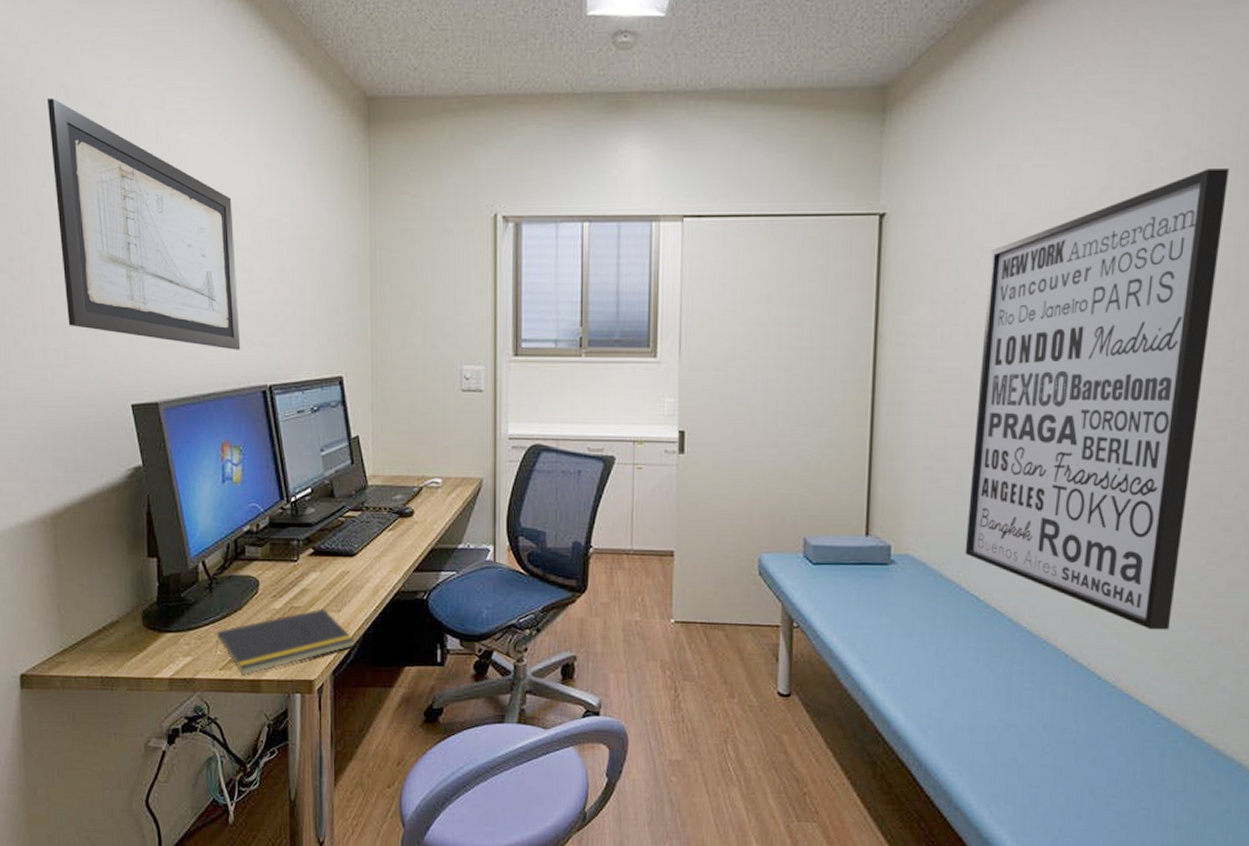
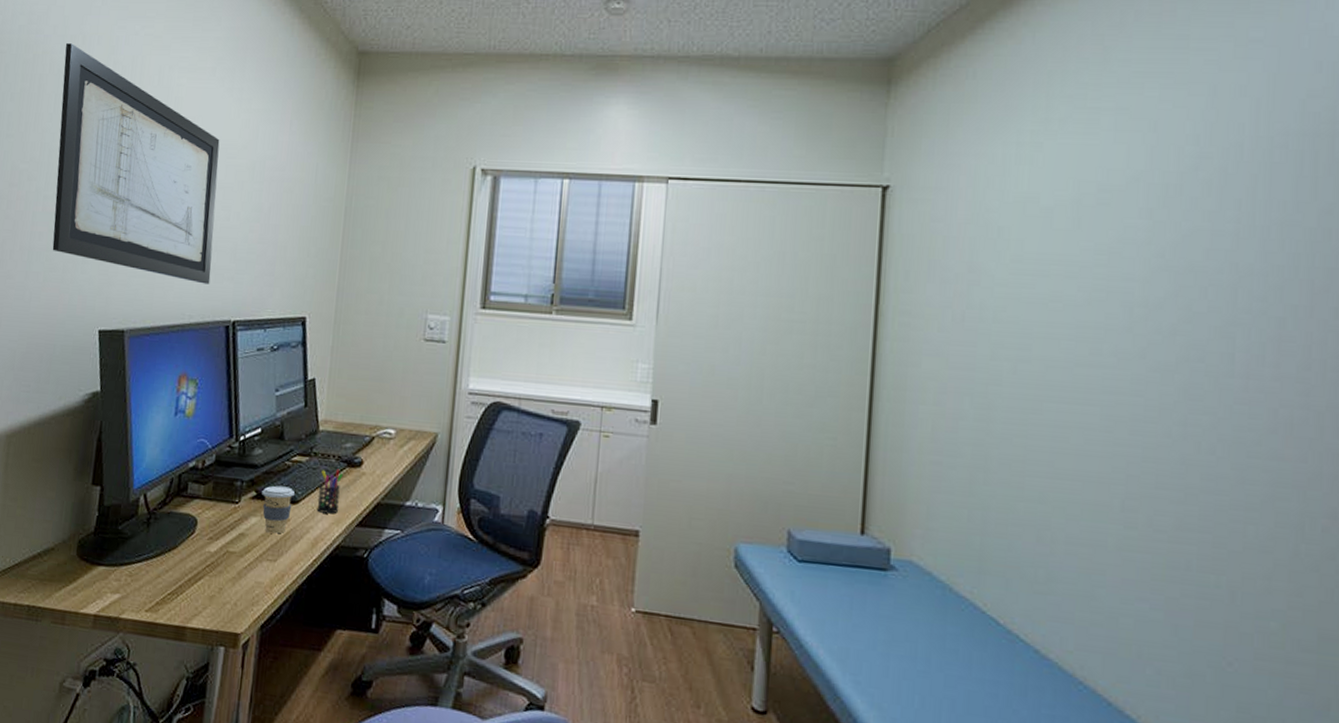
notepad: present [215,608,355,675] -> none [144,556,287,620]
coffee cup: none [319,541,351,586] -> present [262,485,295,534]
pen holder: none [374,520,397,563] -> present [316,469,344,514]
wall art: present [965,168,1229,630] -> none [980,156,1293,686]

